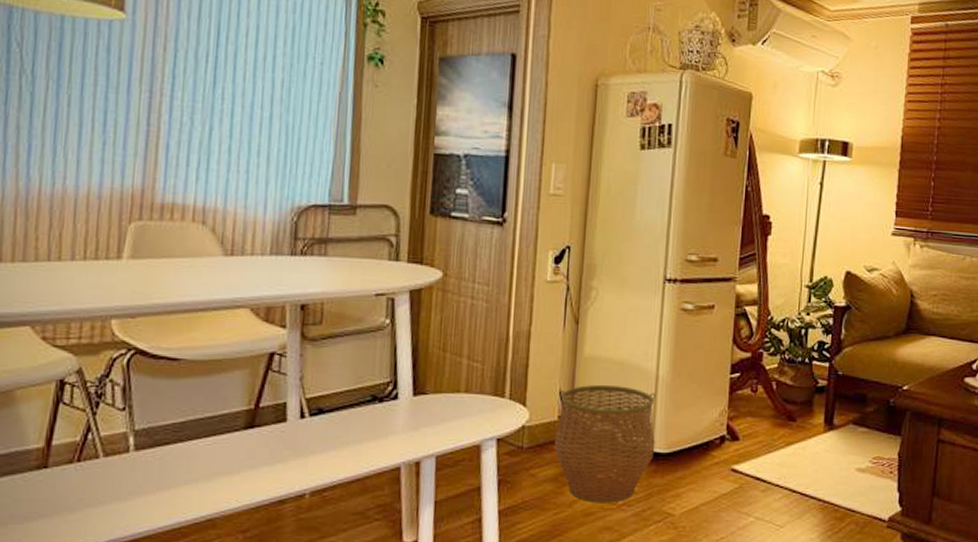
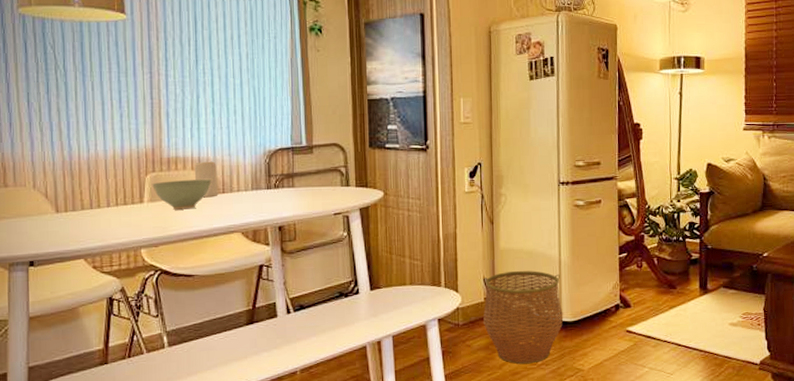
bowl: none [135,233,218,273] -> present [151,178,212,210]
candle: none [194,212,226,260] -> present [194,161,219,198]

